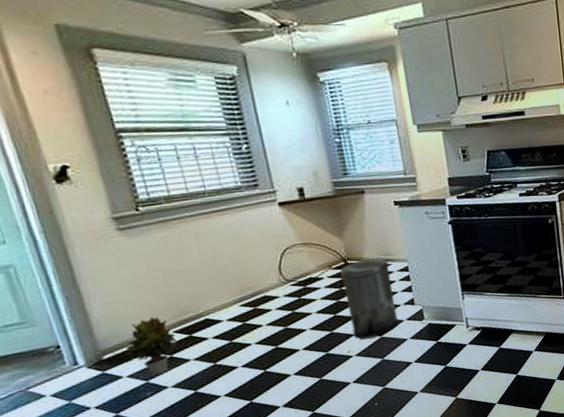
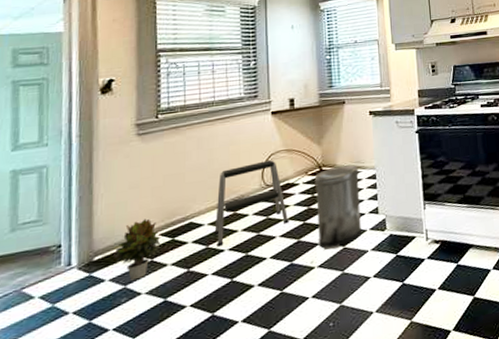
step stool: none [229,254,318,342] -> present [214,160,289,248]

